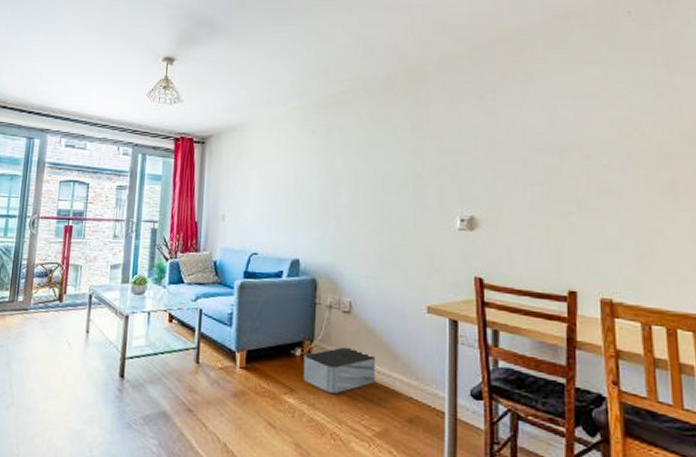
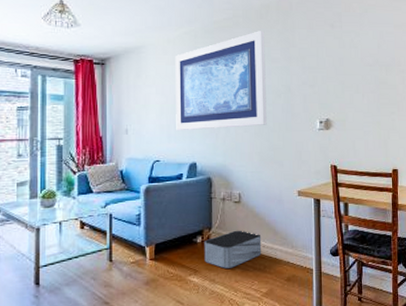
wall art: none [278,105,390,221] -> present [175,31,267,130]

